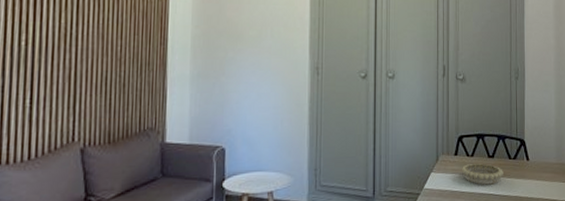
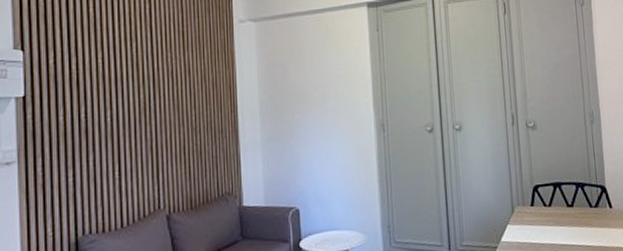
decorative bowl: present [462,163,503,185] -> none [540,213,585,236]

